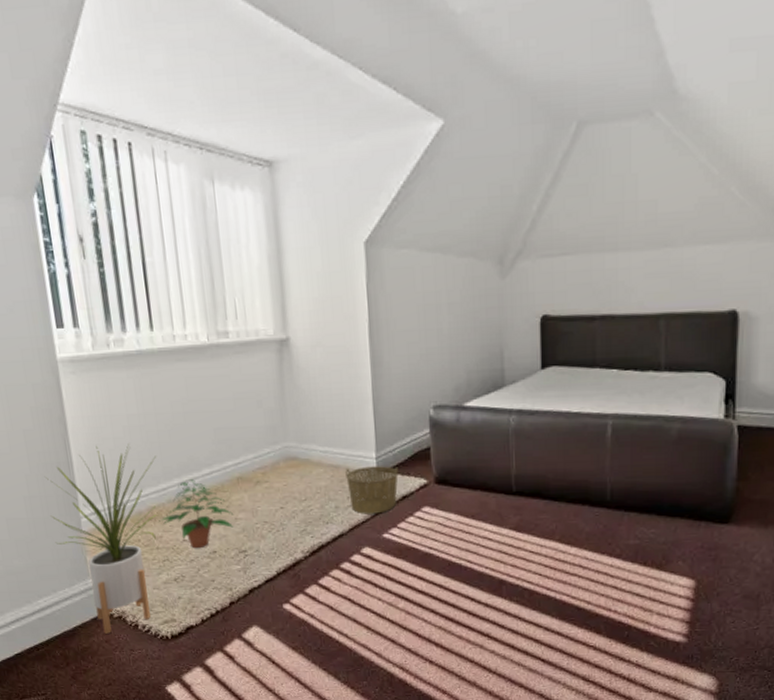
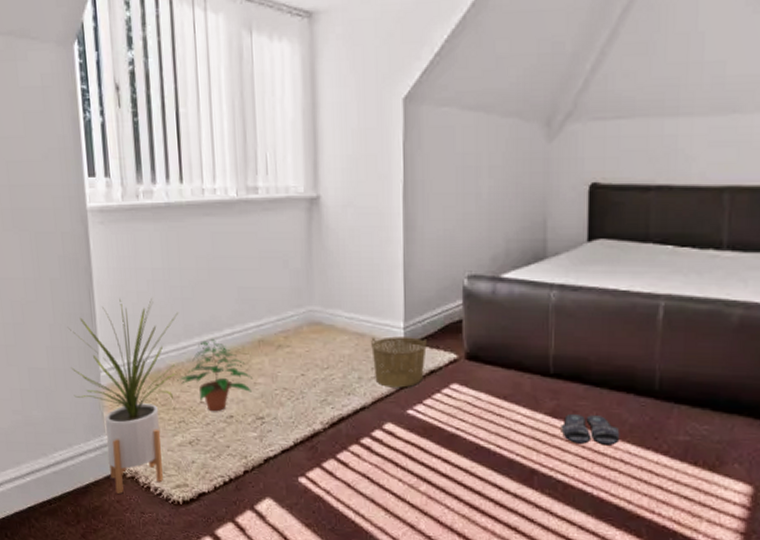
slippers: none [525,526,578,554] -> present [561,413,620,445]

